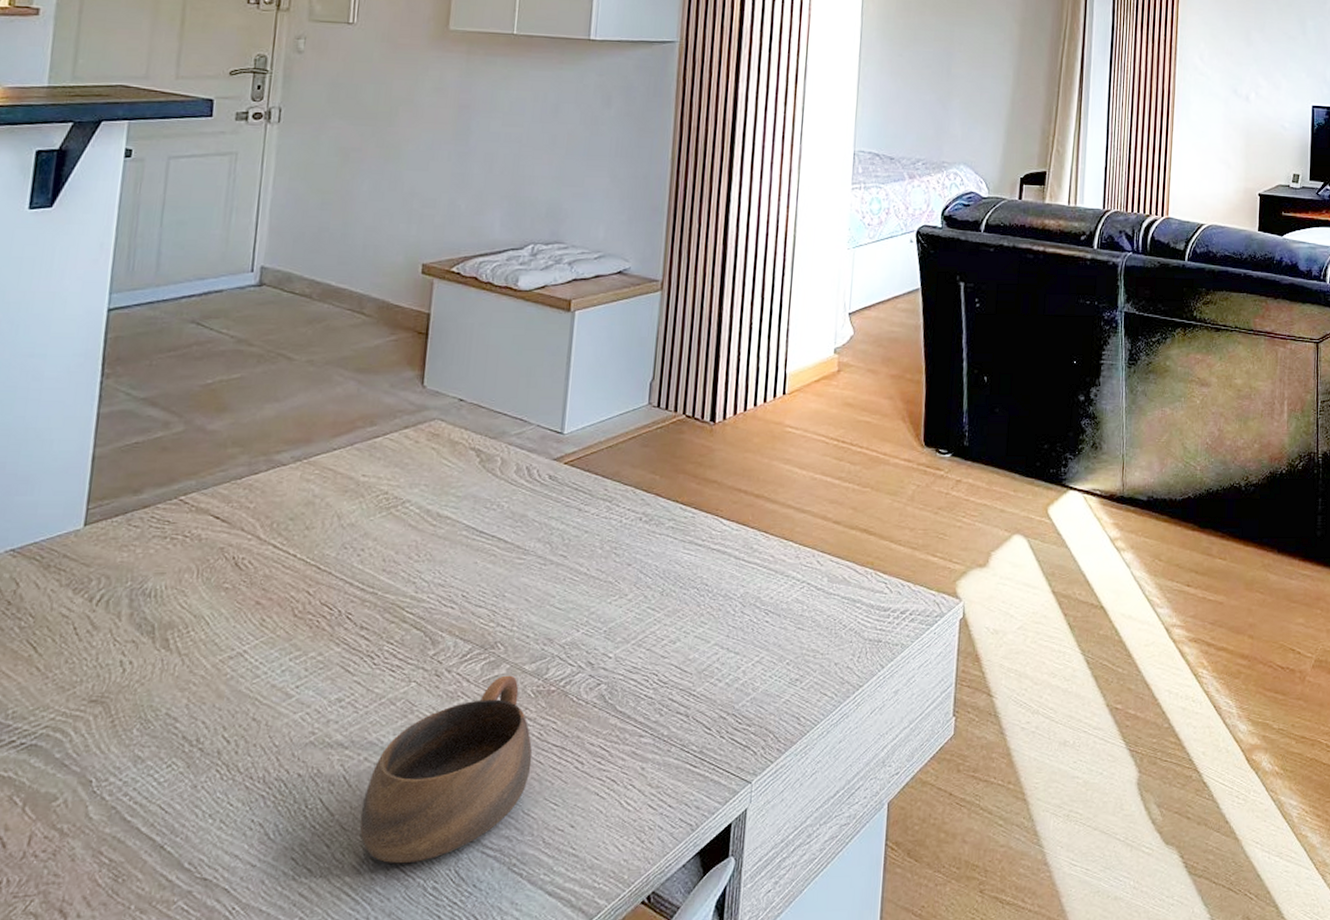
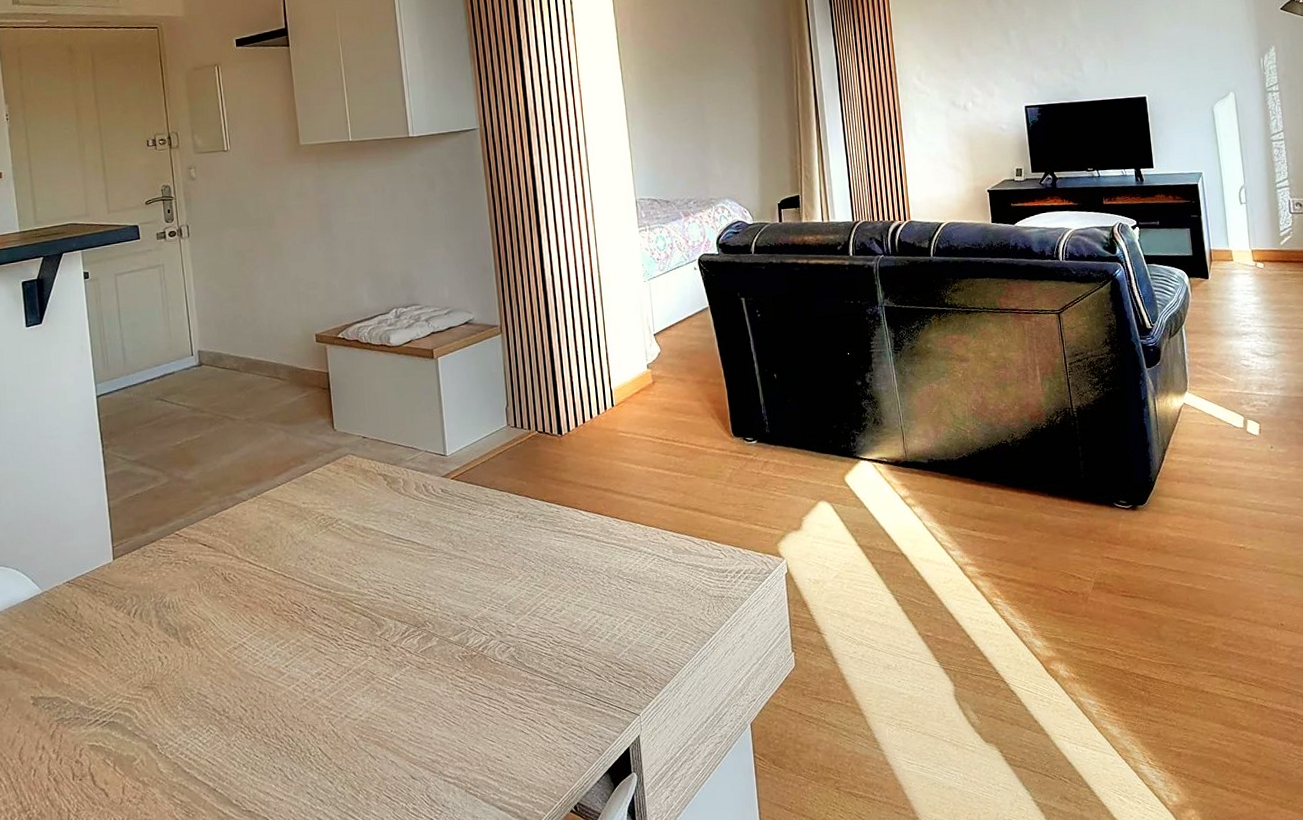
cup: present [359,675,533,864] -> none [350,645,469,793]

